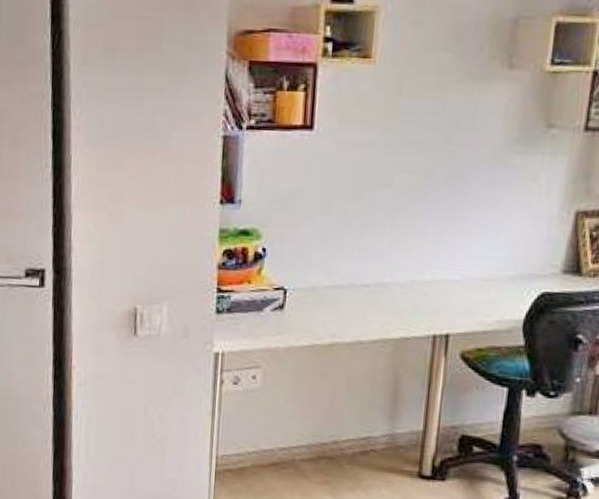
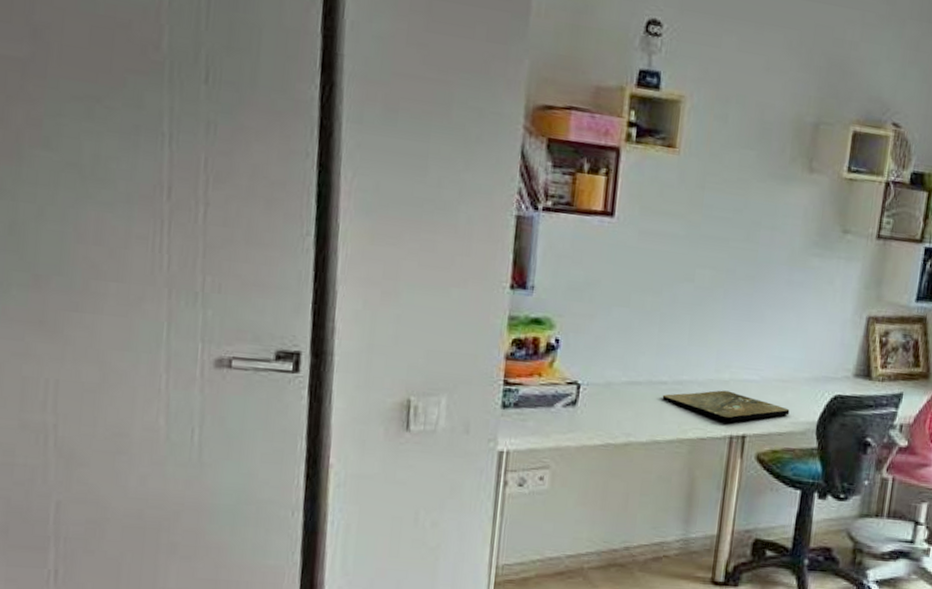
aerial map: none [365,291,494,322] -> present [662,390,790,422]

